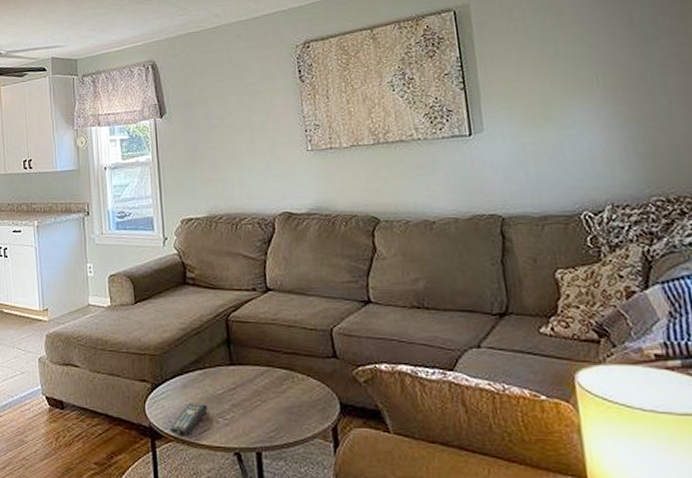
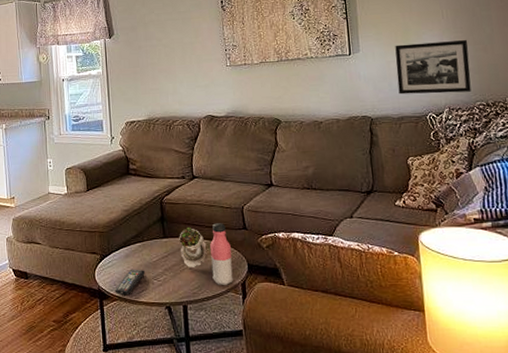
succulent plant: none [250,353,286,404] -> present [179,228,207,267]
water bottle: none [290,349,321,430] -> present [210,223,233,286]
picture frame: none [532,115,644,187] -> present [395,40,471,95]

